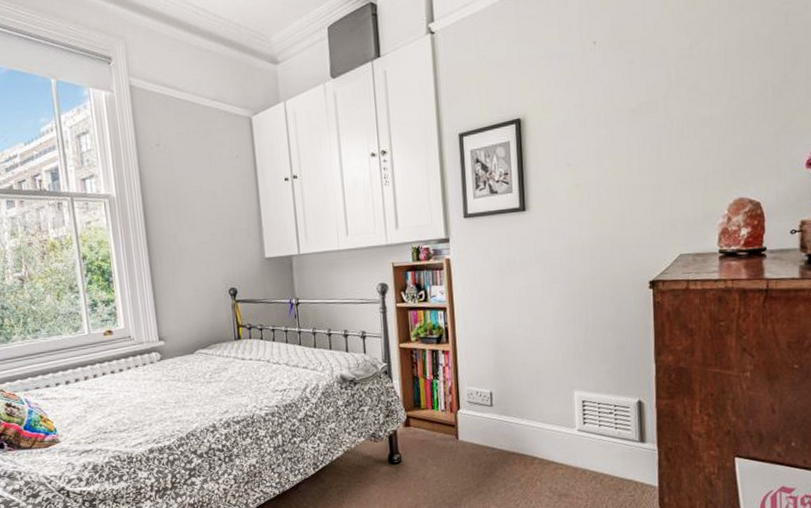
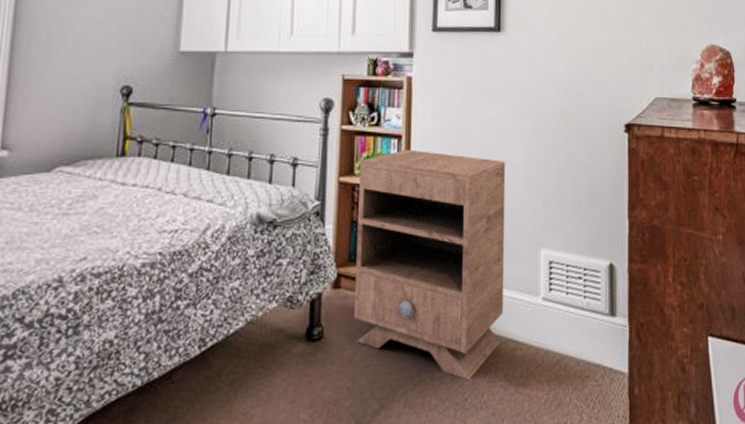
nightstand: none [415,318,545,492] -> present [354,149,506,381]

